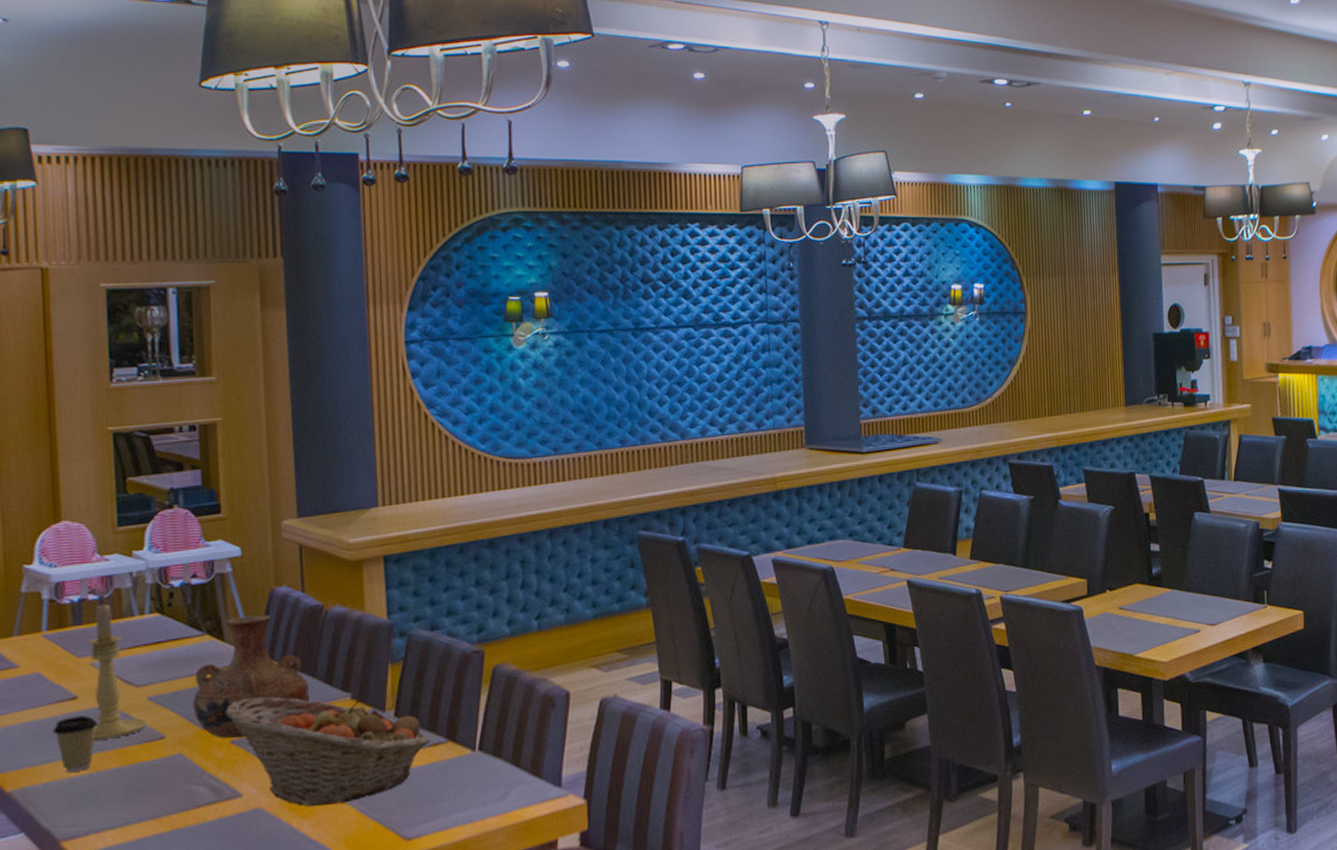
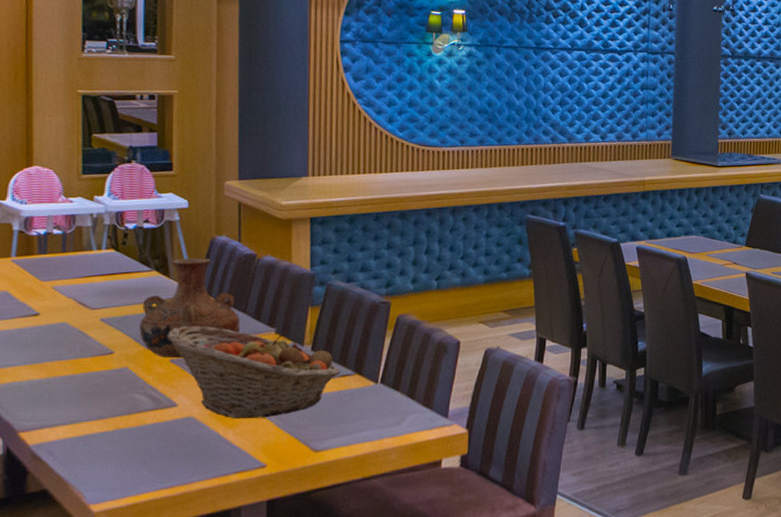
coffee cup: present [52,715,98,772] -> none [16,330,56,375]
candle holder: present [86,602,148,740] -> none [49,237,100,351]

